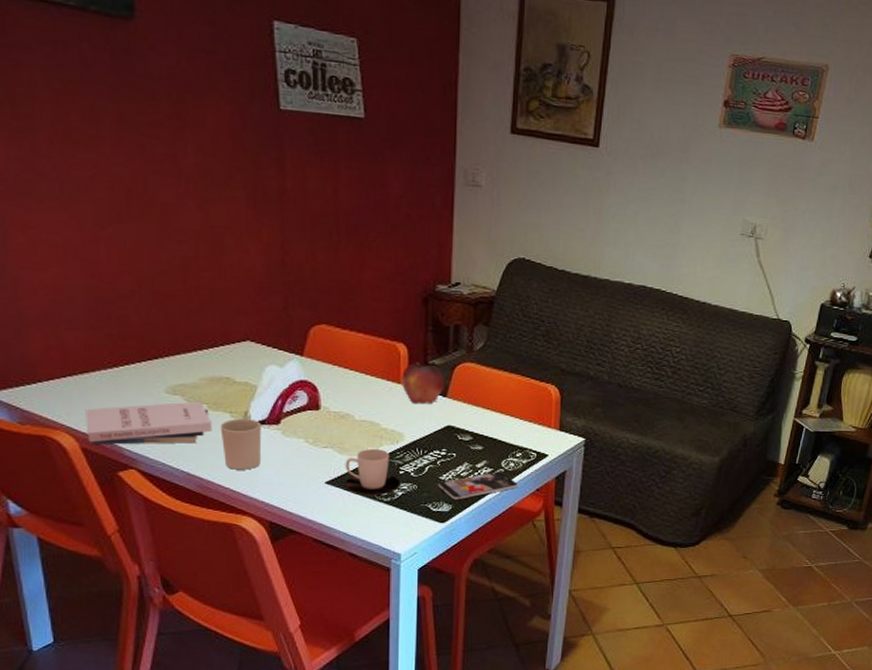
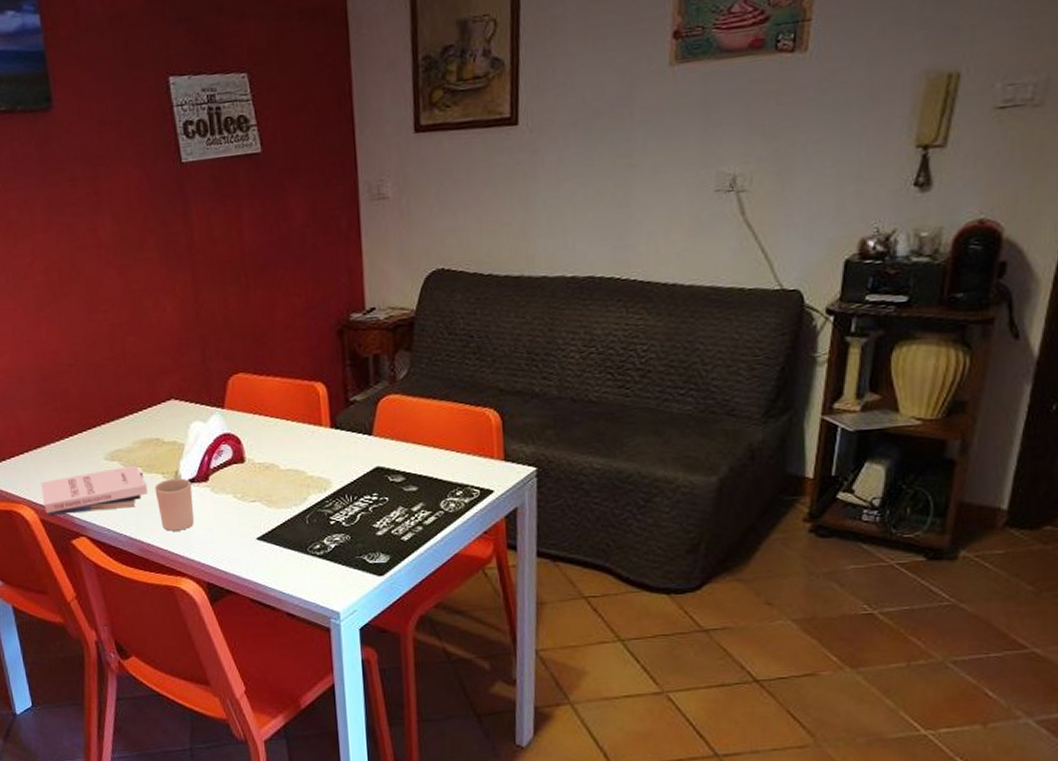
cup: present [345,449,401,496] -> none [274,499,333,550]
fruit: present [402,362,444,405] -> none [323,401,369,447]
smartphone: present [438,471,518,501] -> none [372,514,462,550]

